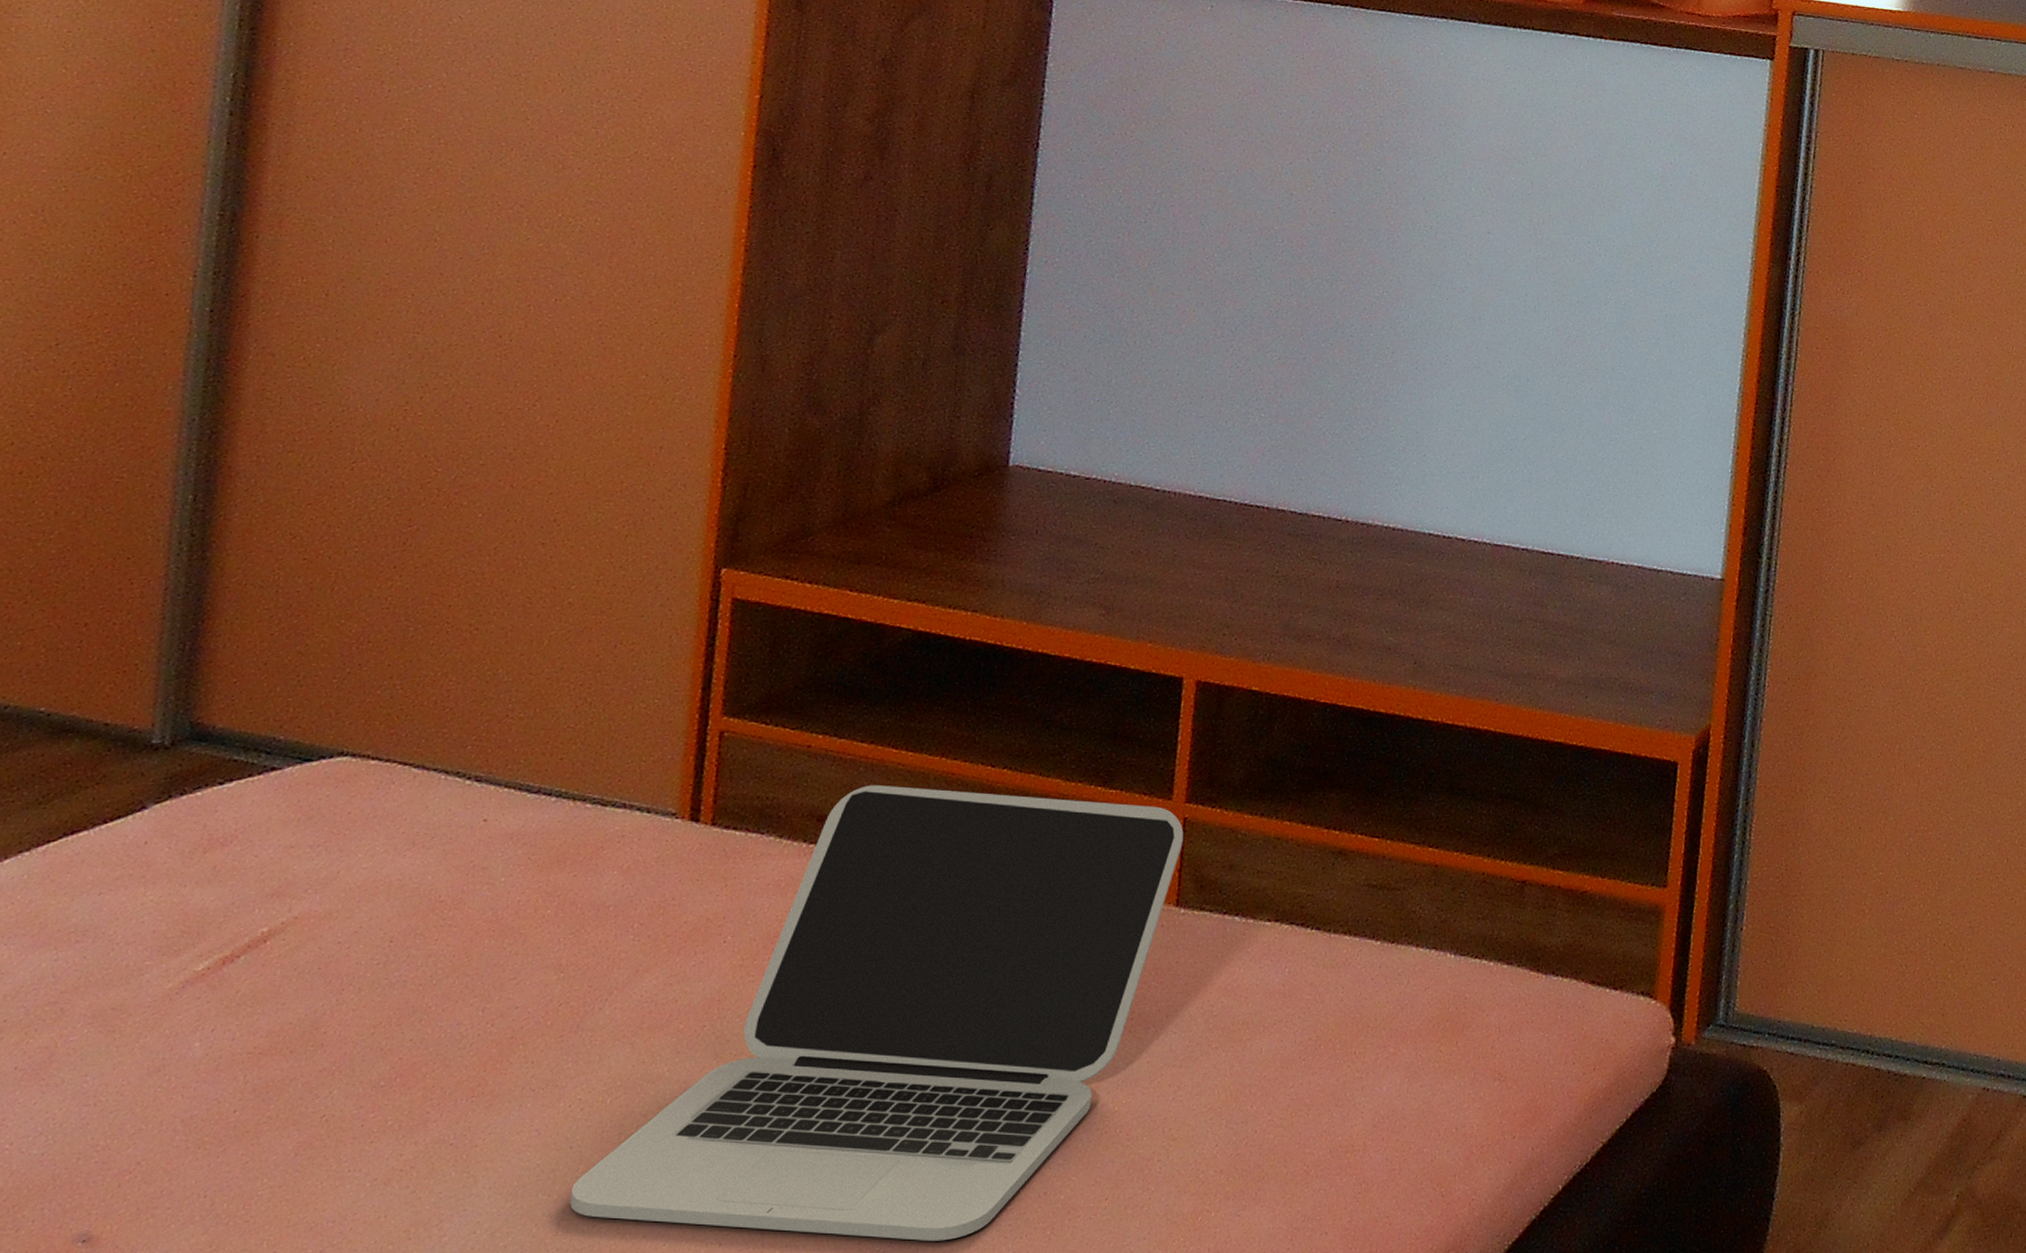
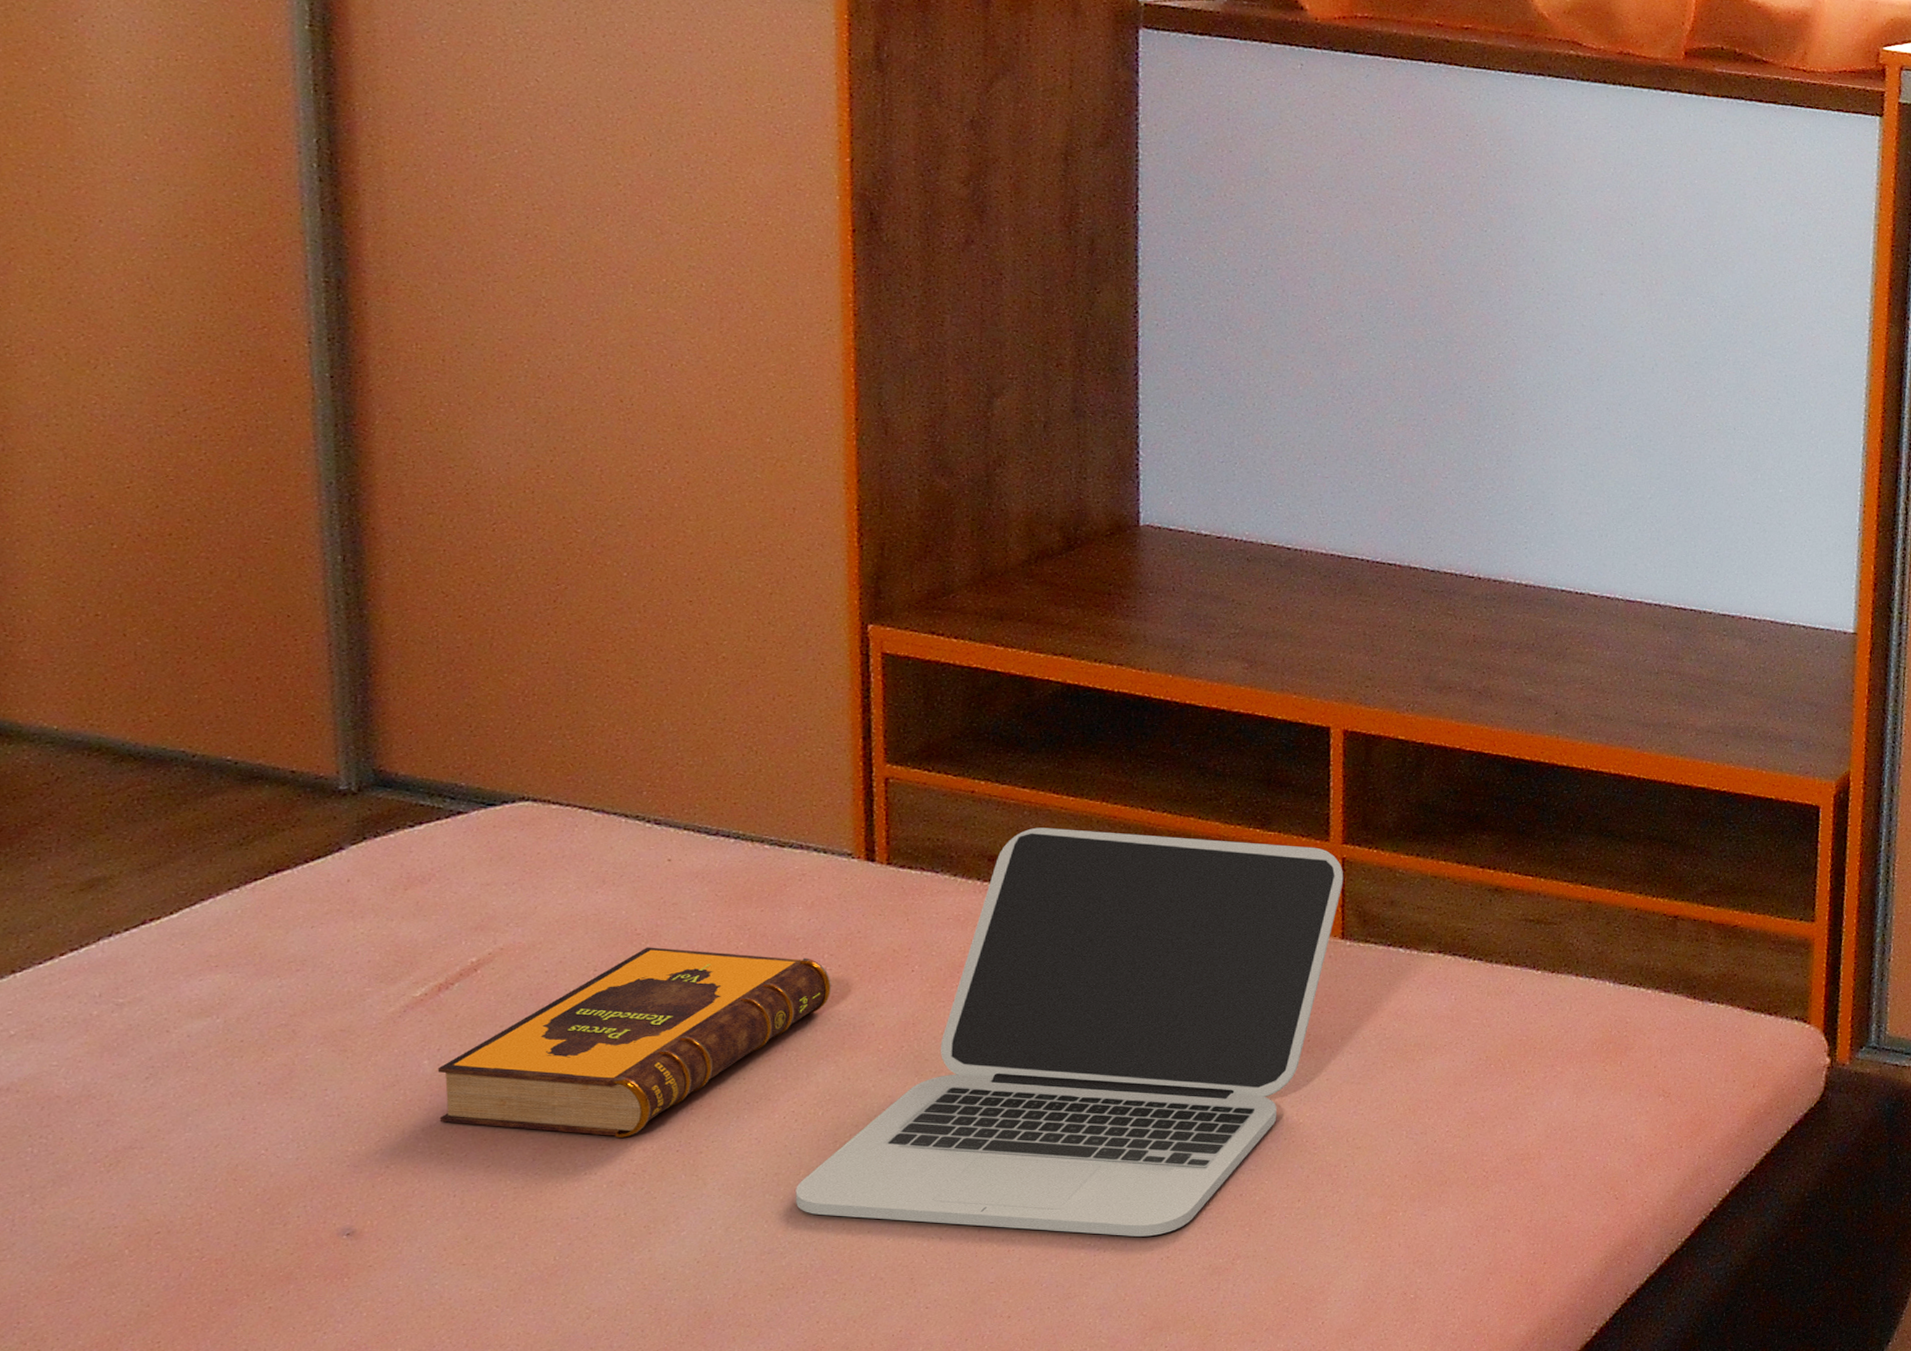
hardback book: none [201,915,638,1131] -> present [437,947,832,1139]

